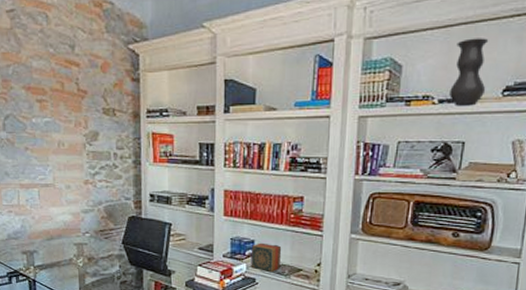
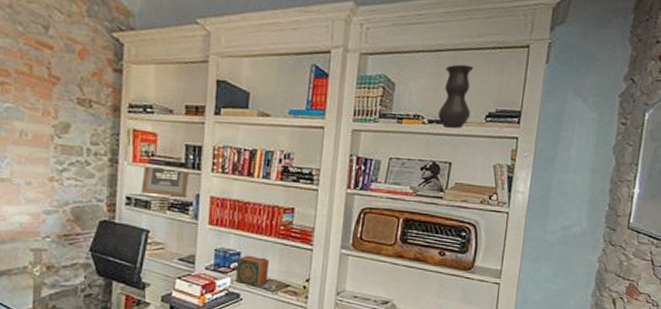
picture frame: none [162,164,204,192] -> present [140,164,189,197]

